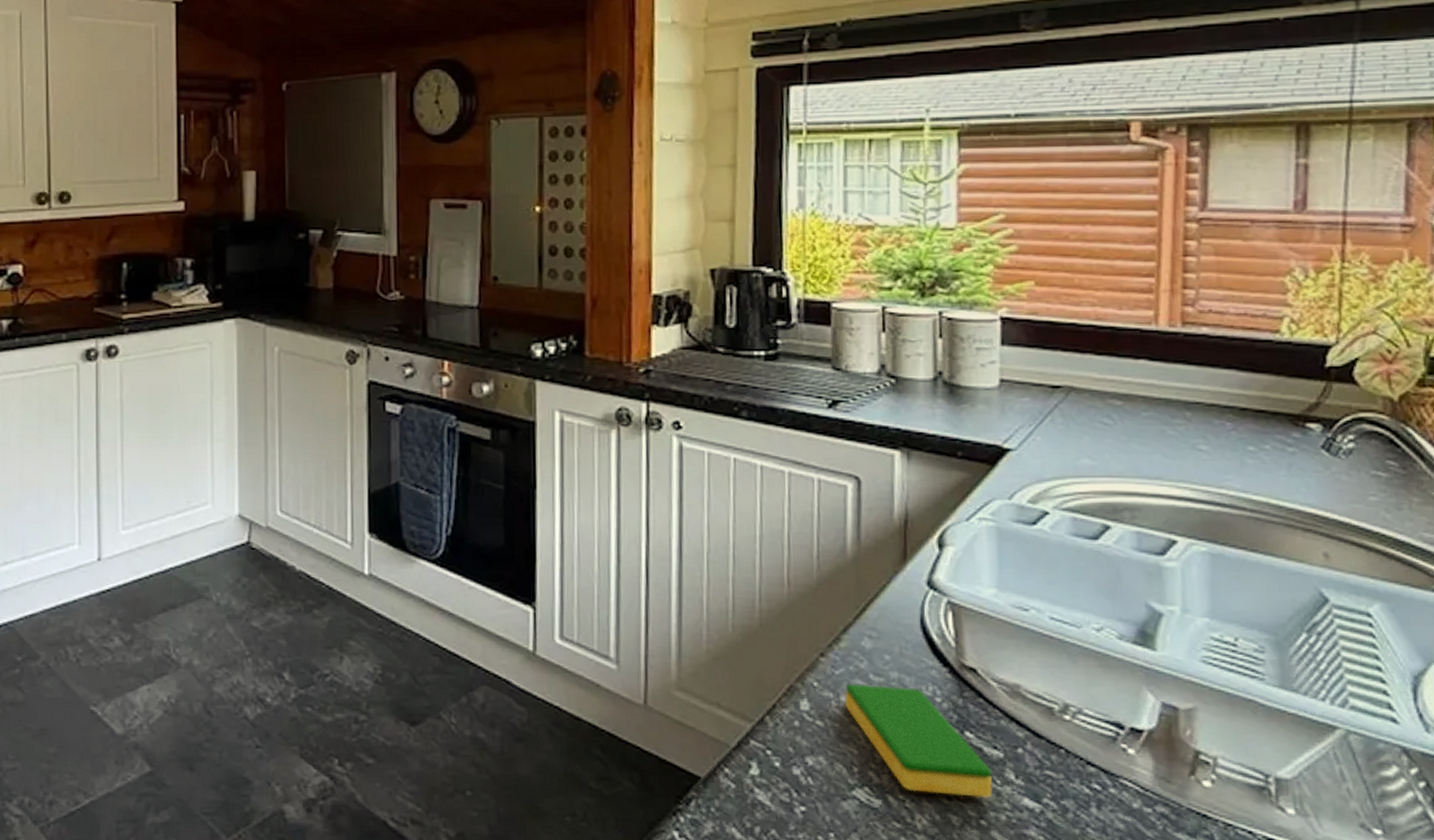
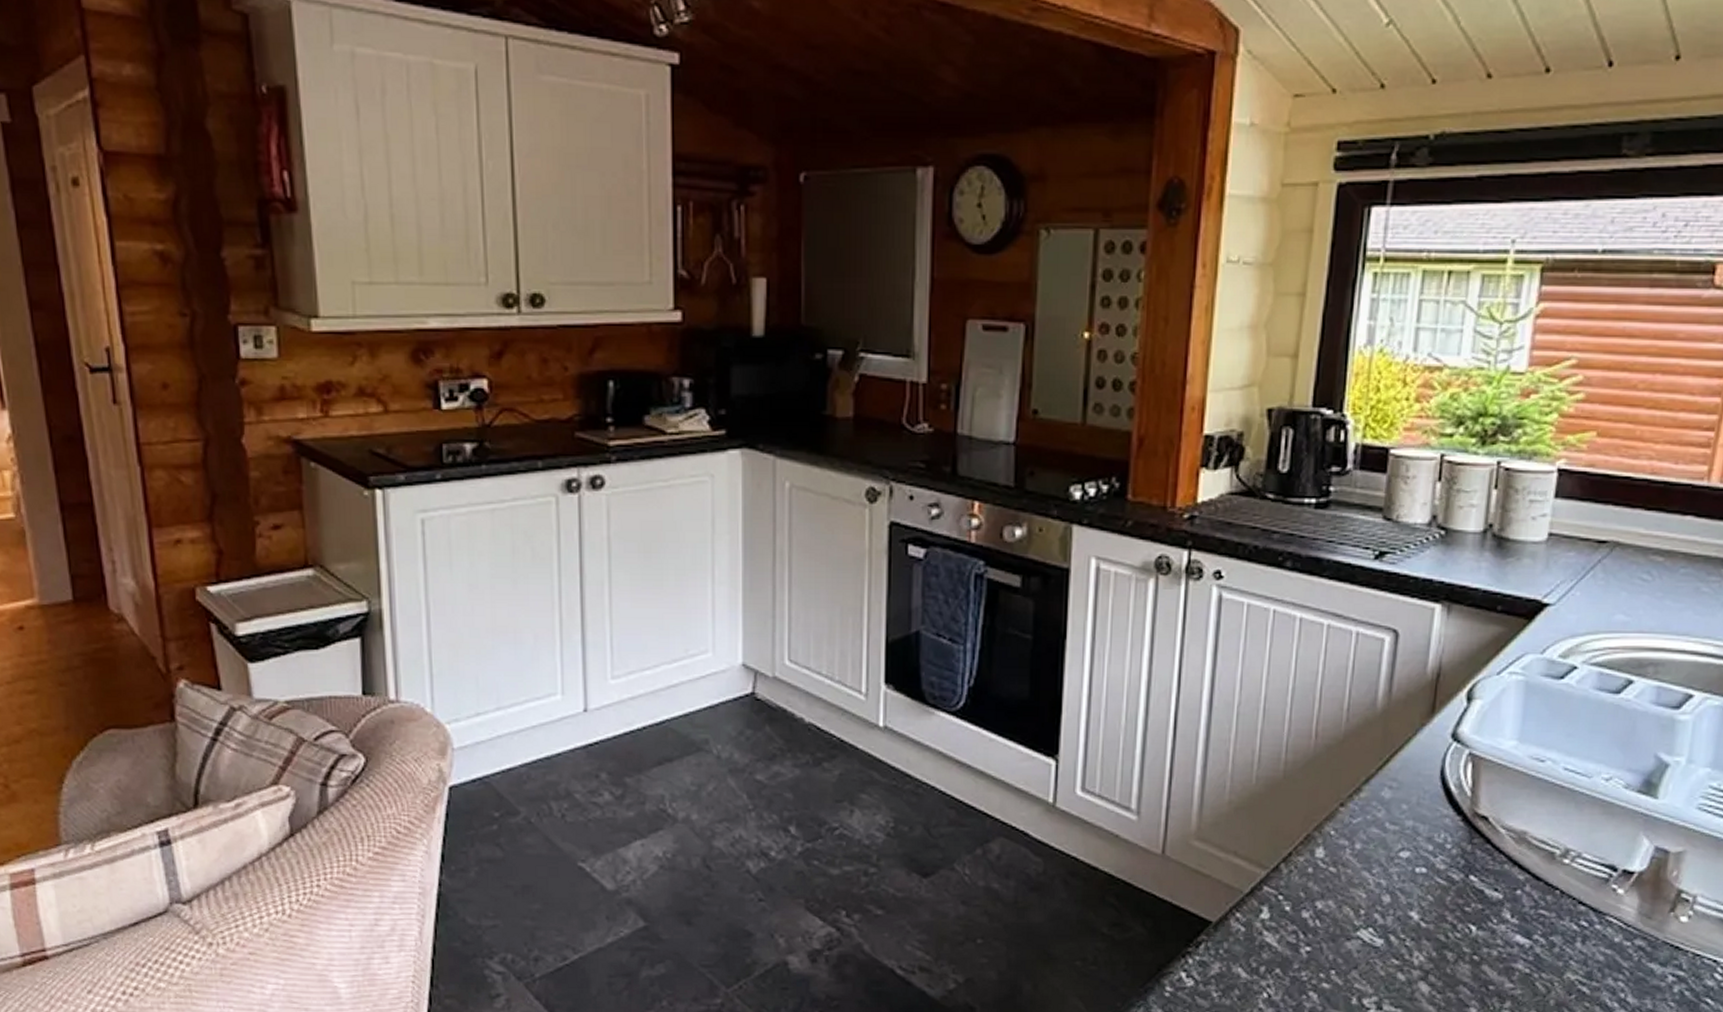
dish sponge: present [844,683,993,799] -> none [1358,832,1491,936]

